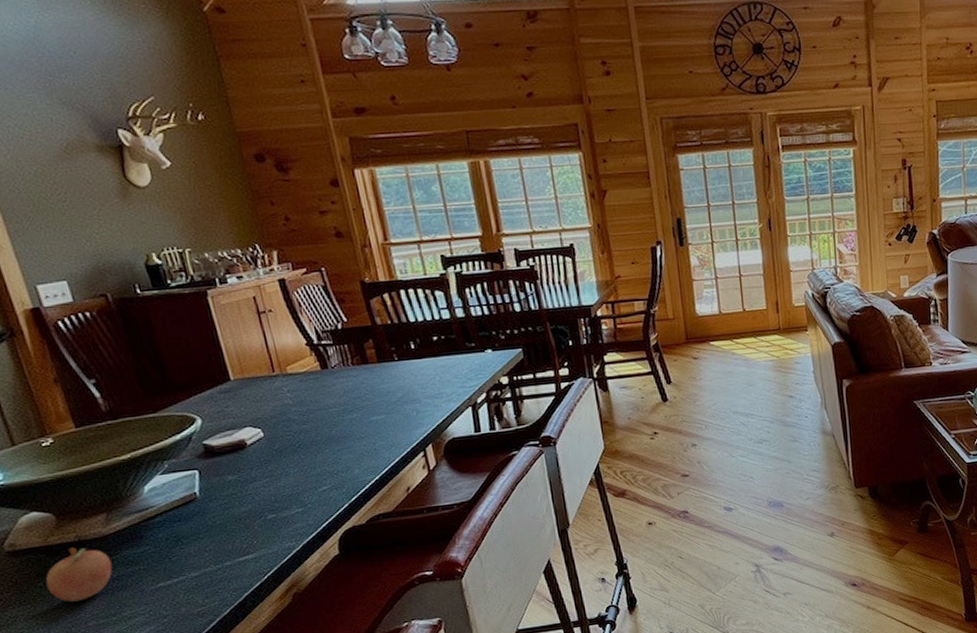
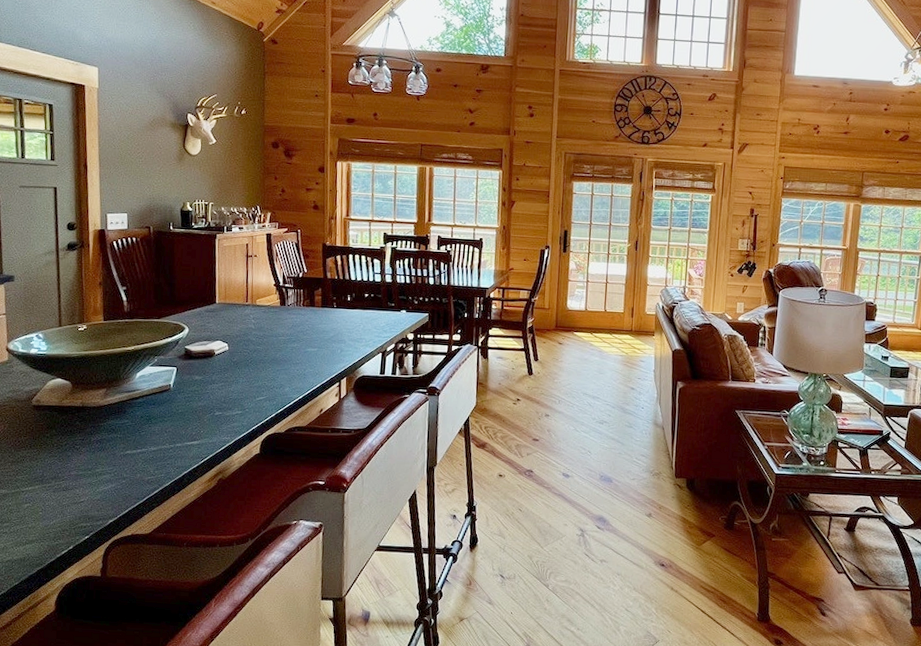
fruit: present [45,547,113,602] -> none [51,410,100,454]

